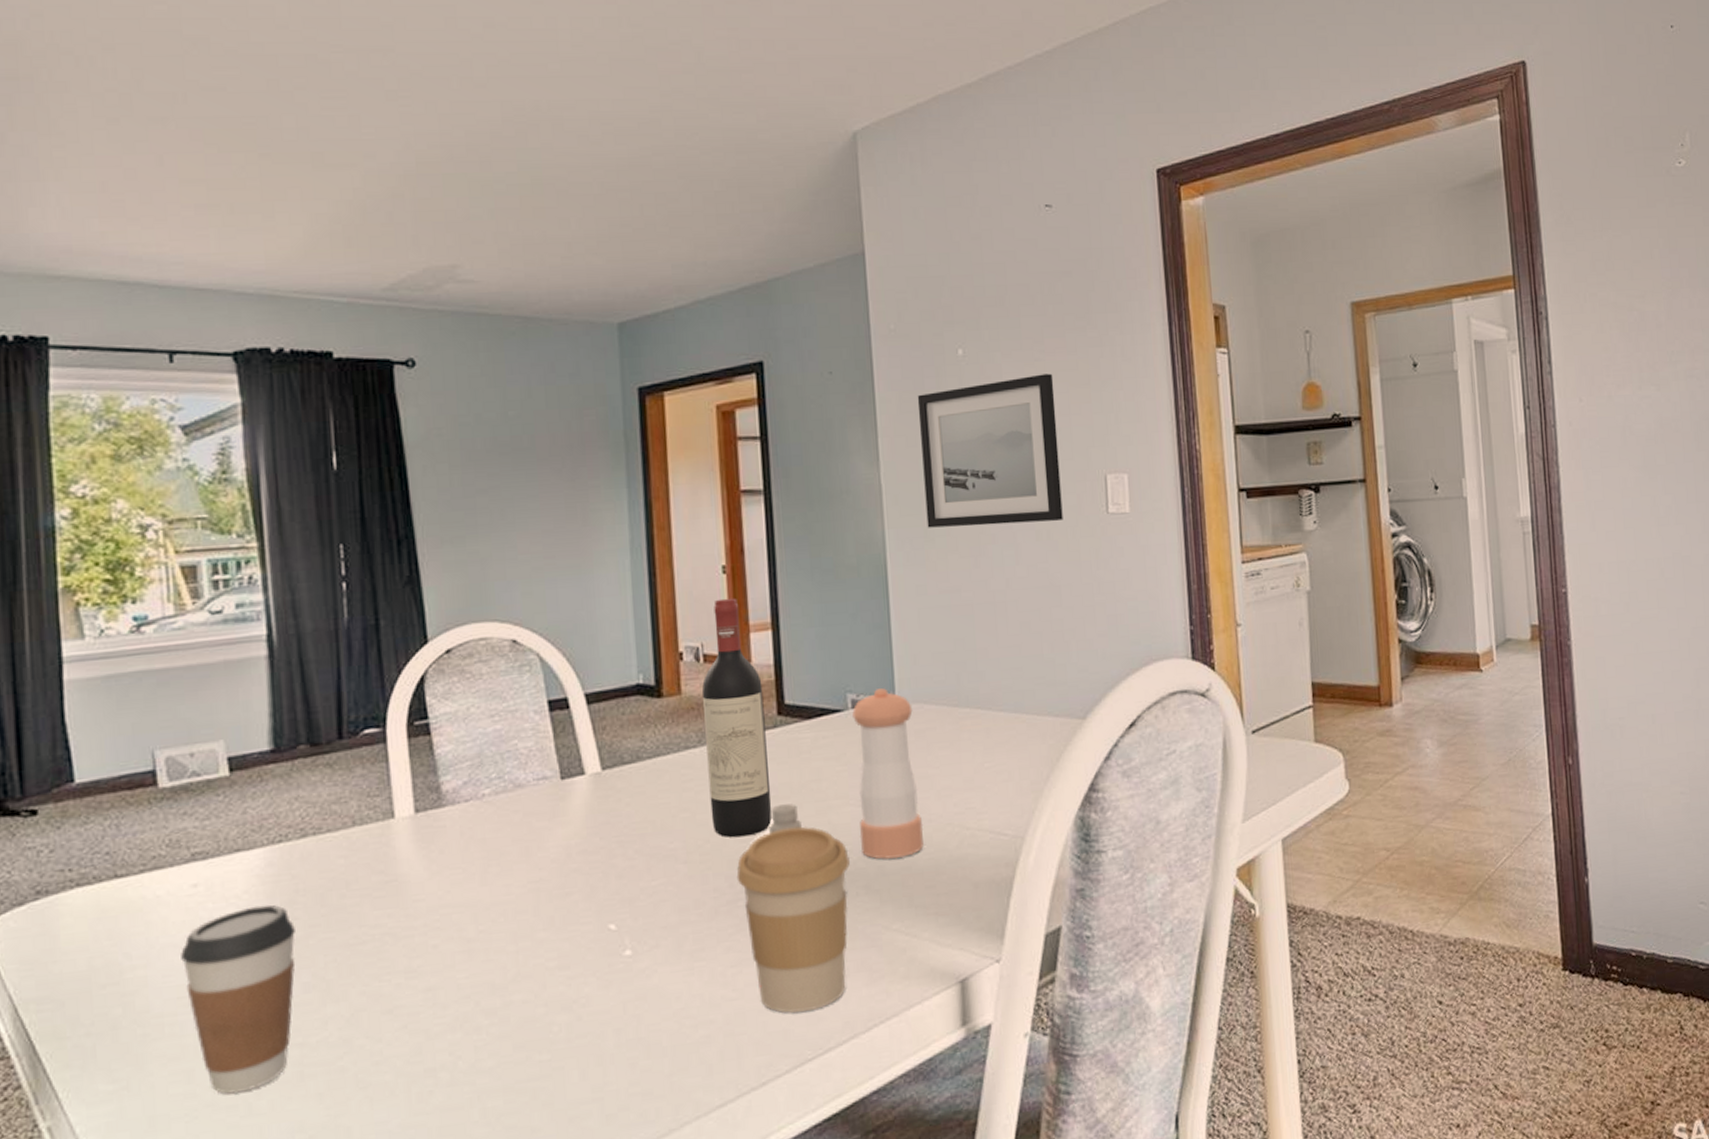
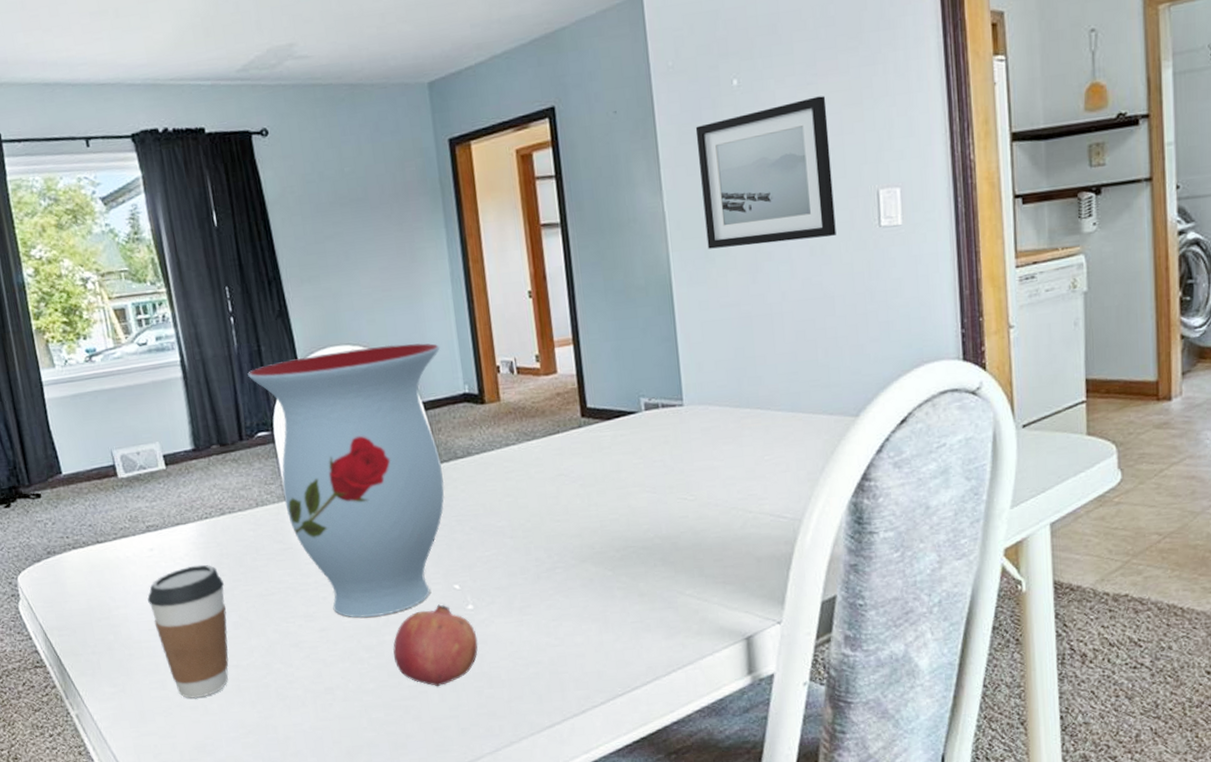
vase: none [358,622,612,972] -> present [248,343,444,618]
pomegranate: none [523,950,635,1061] -> present [393,604,478,687]
wine bottle: present [701,598,772,838] -> none [517,318,580,518]
coffee cup: present [736,826,850,1013] -> none [553,509,648,658]
saltshaker: present [769,803,802,834] -> none [578,490,606,515]
pepper shaker: present [852,688,924,859] -> none [645,393,711,537]

